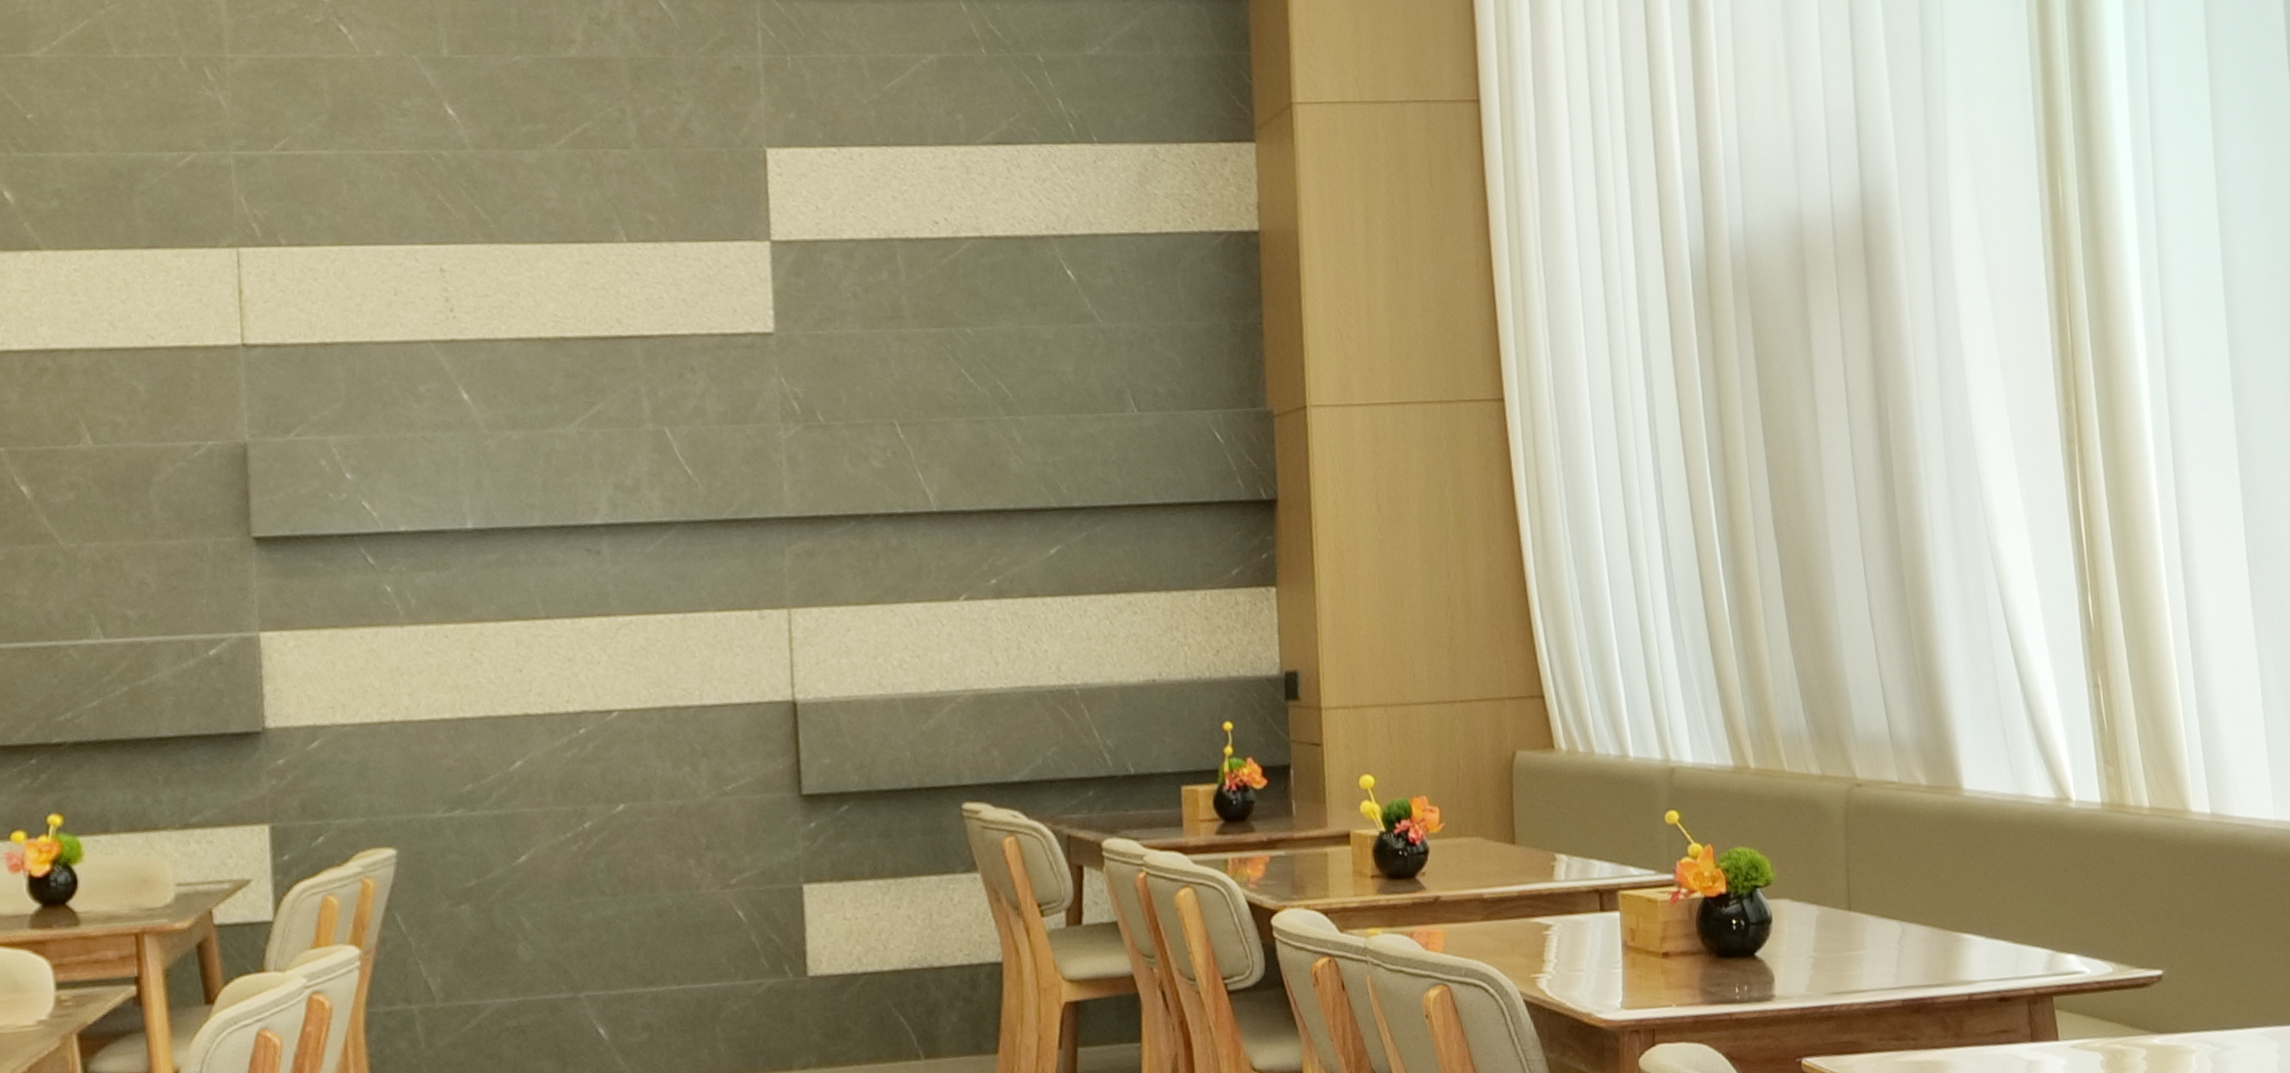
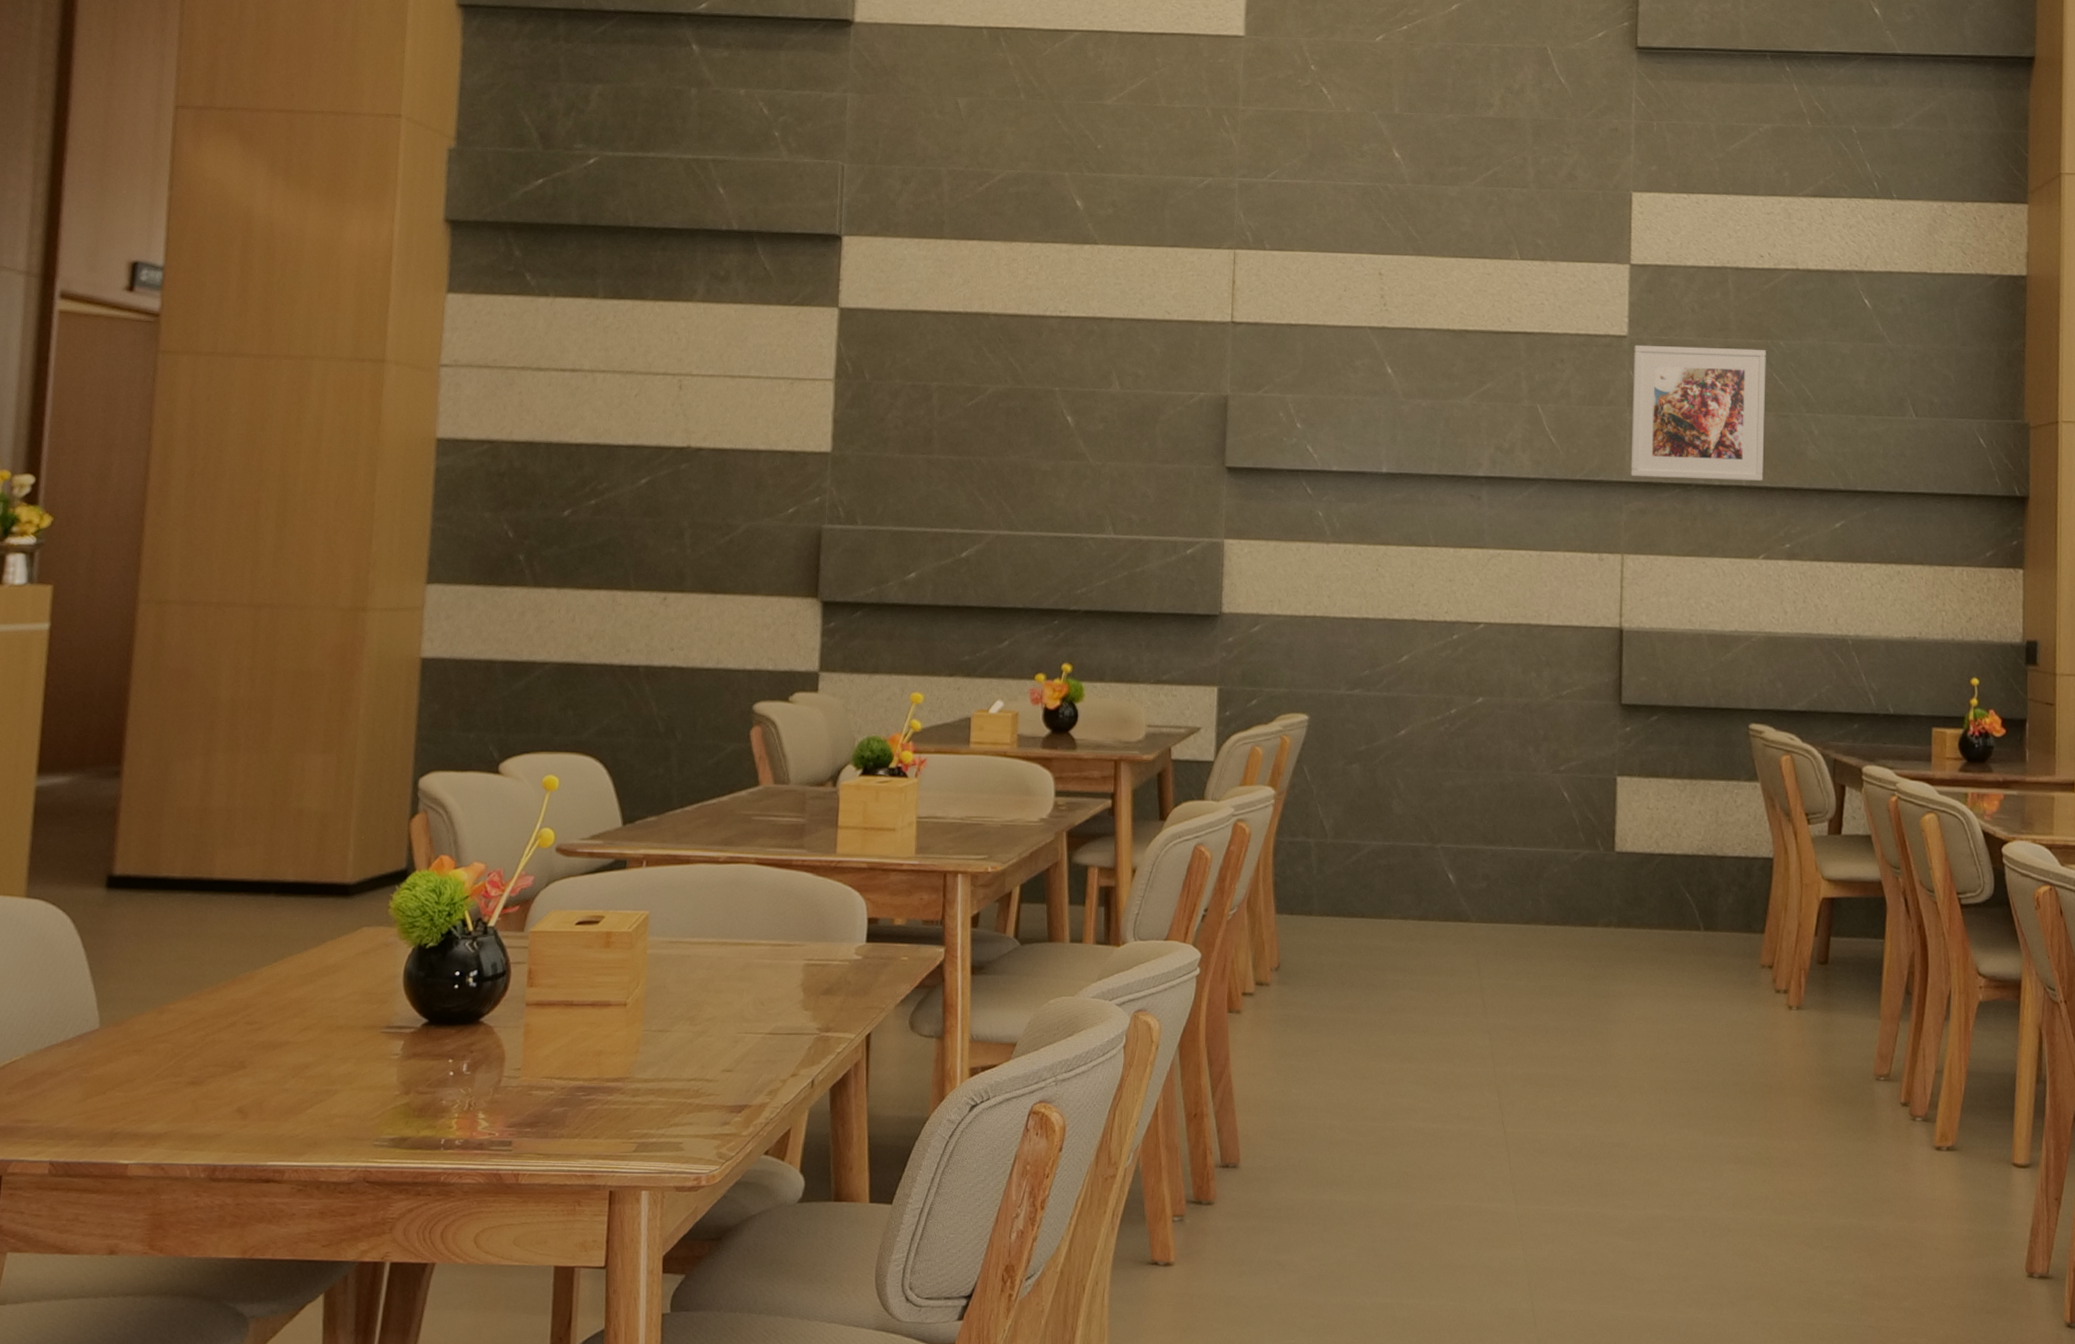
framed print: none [783,339,958,511] -> present [1631,345,1766,482]

